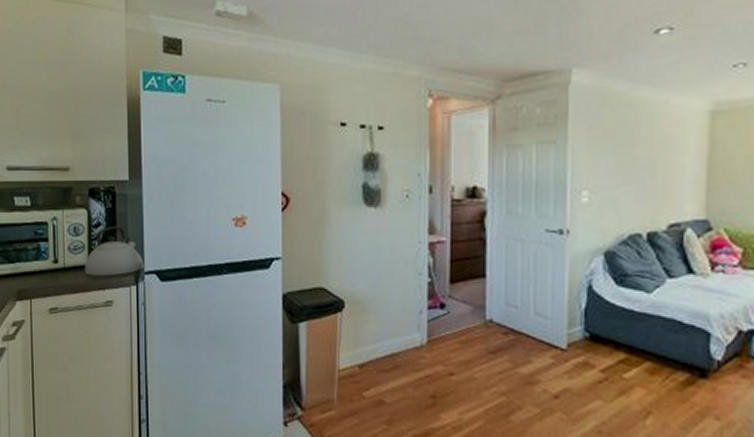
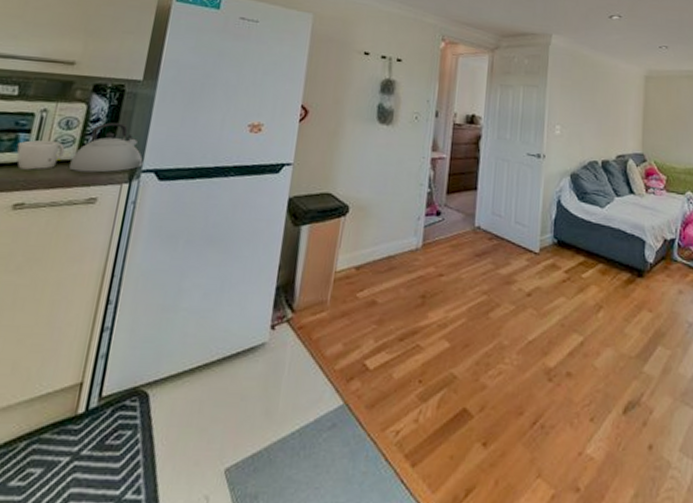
mug: none [40,247,78,277] -> present [16,140,65,171]

